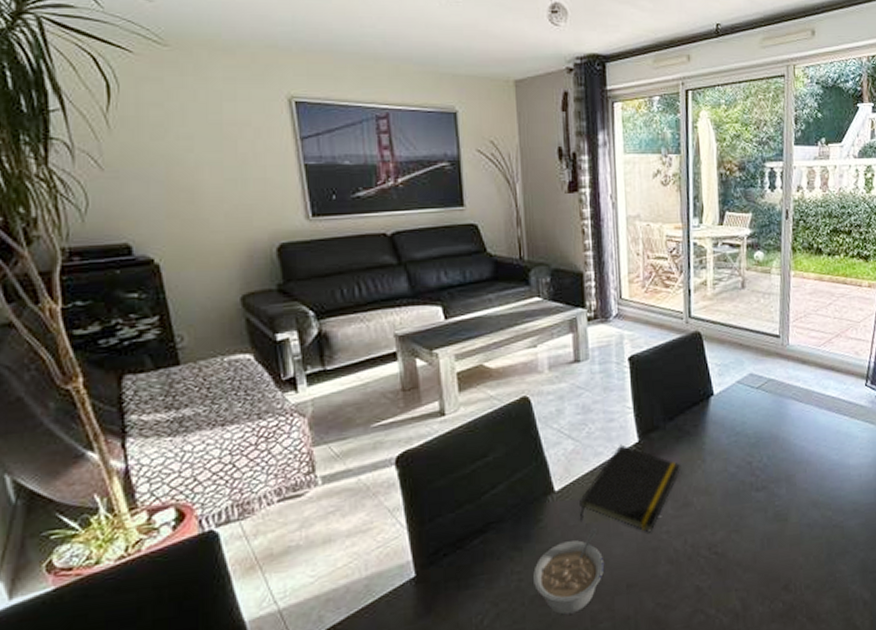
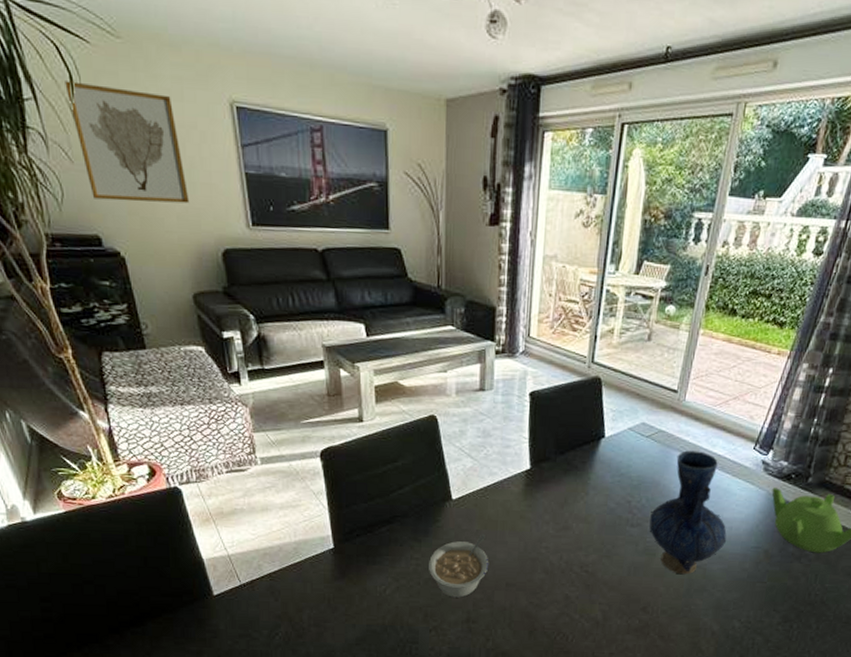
wall art: none [100,89,240,206] -> present [65,81,190,204]
notepad: present [580,444,682,533] -> none [472,468,566,546]
vase: none [774,395,859,539] -> present [649,450,727,575]

